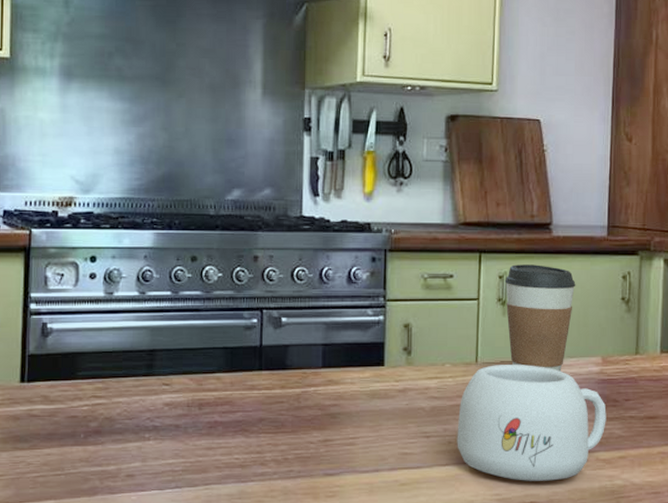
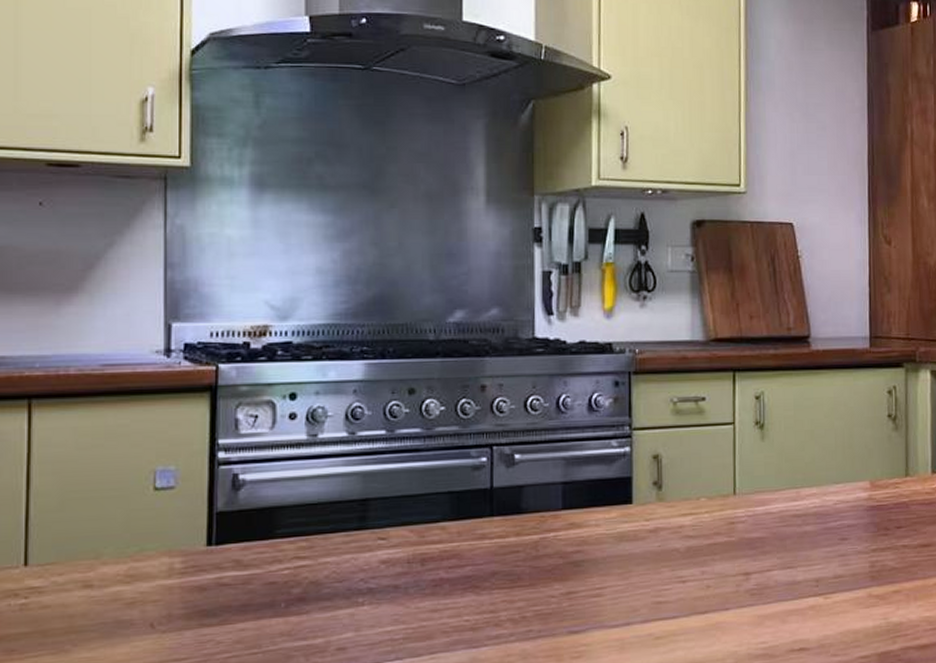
mug: present [457,365,606,481] -> none [716,494,878,626]
coffee cup: present [505,264,576,372] -> none [763,382,839,500]

